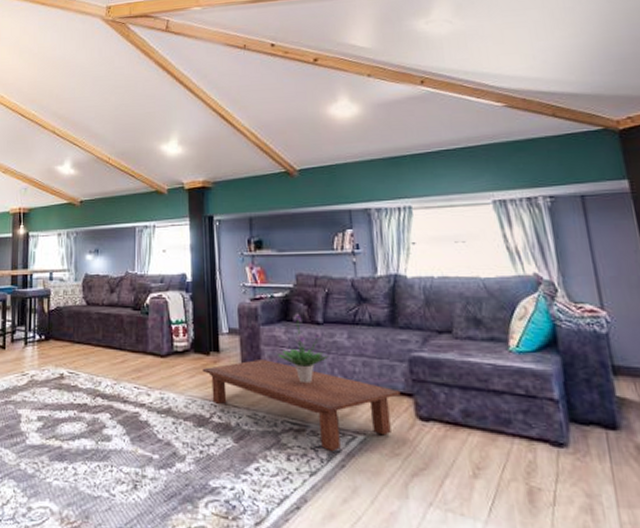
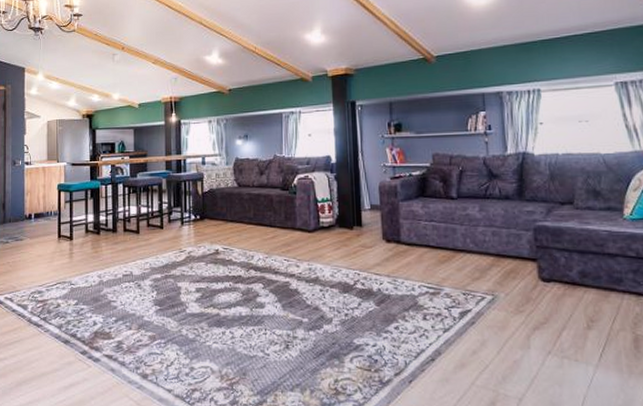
coffee table: present [202,360,401,452] -> none [347,232,526,311]
potted plant: present [278,313,329,384] -> none [416,189,462,252]

